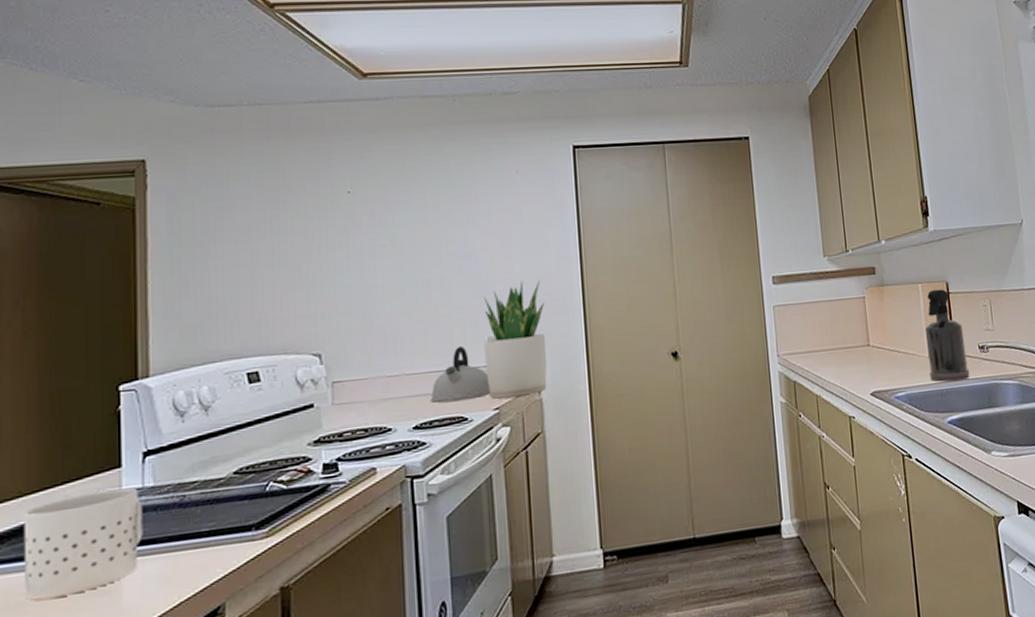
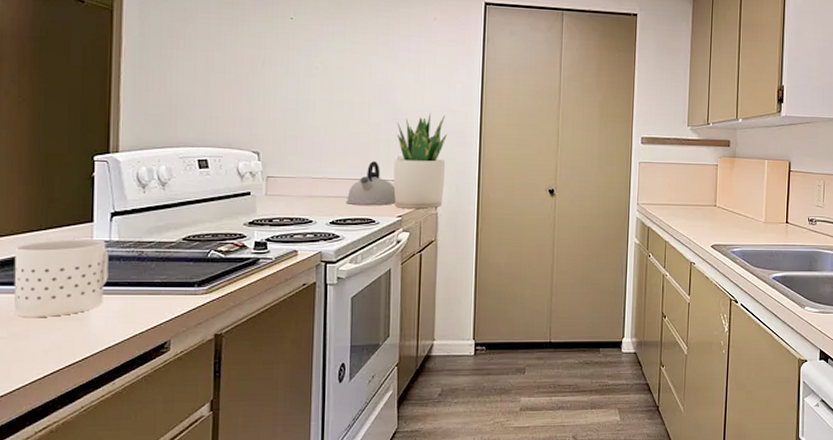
spray bottle: present [924,289,970,383] -> none [763,166,798,246]

